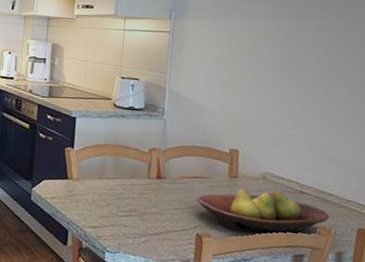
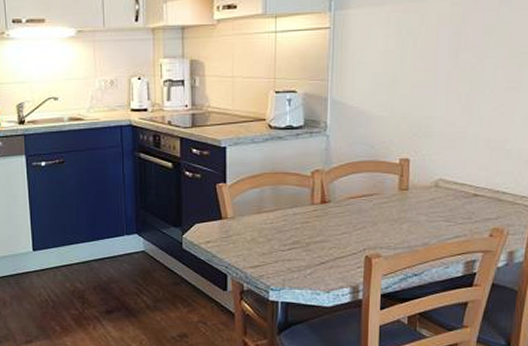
fruit bowl: present [196,188,330,234] -> none [364,196,504,246]

